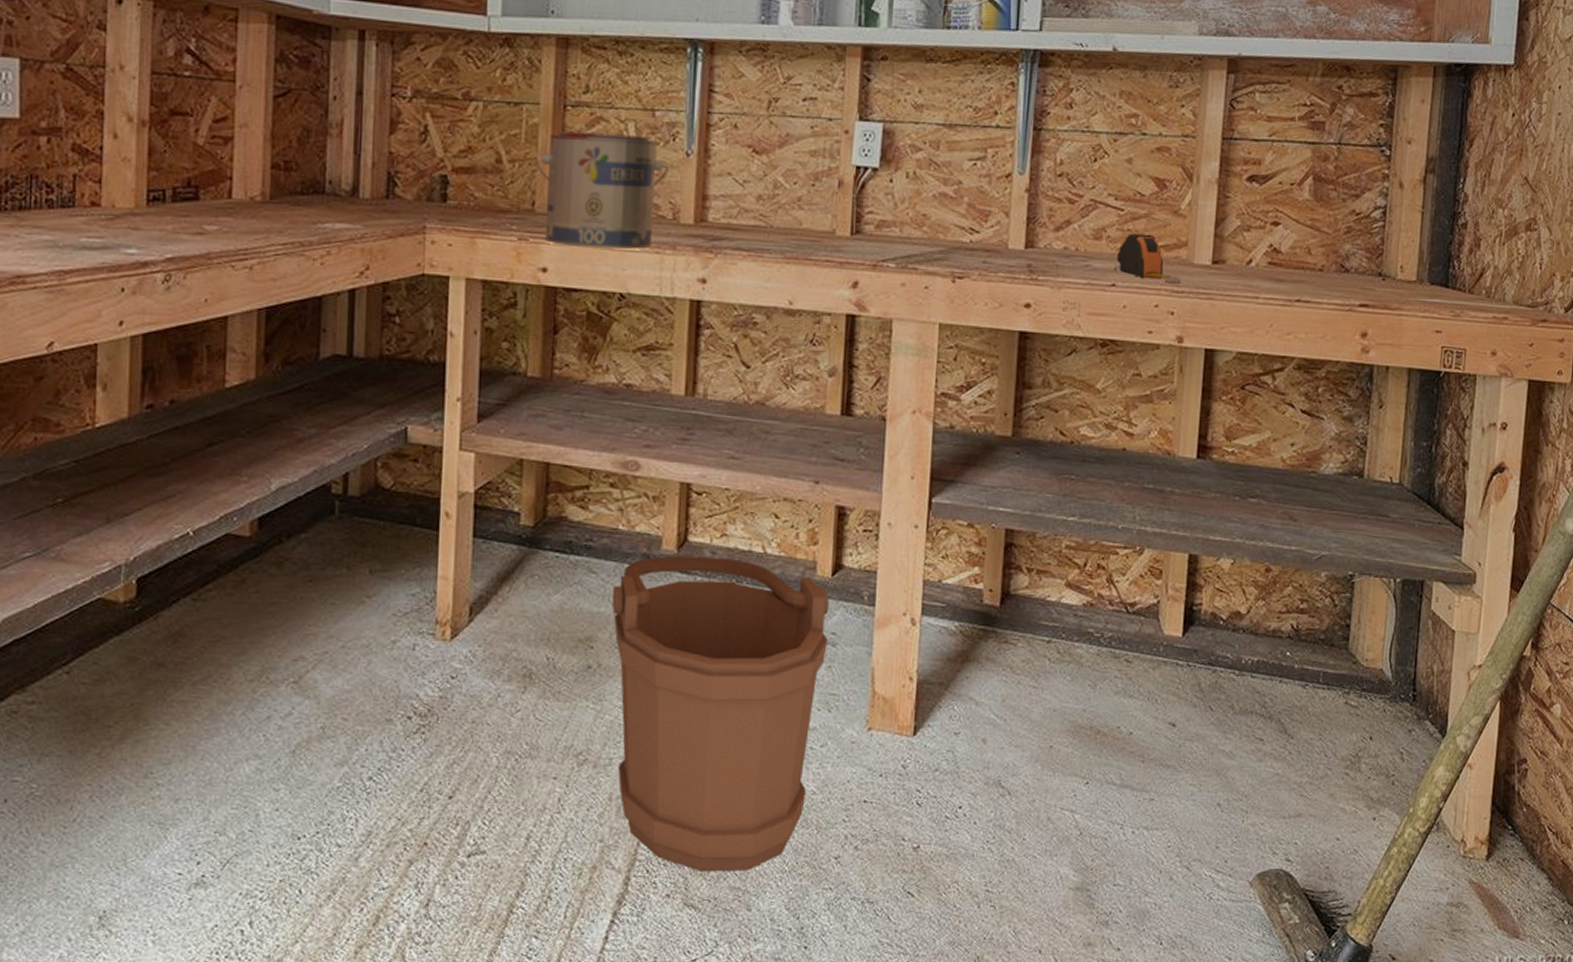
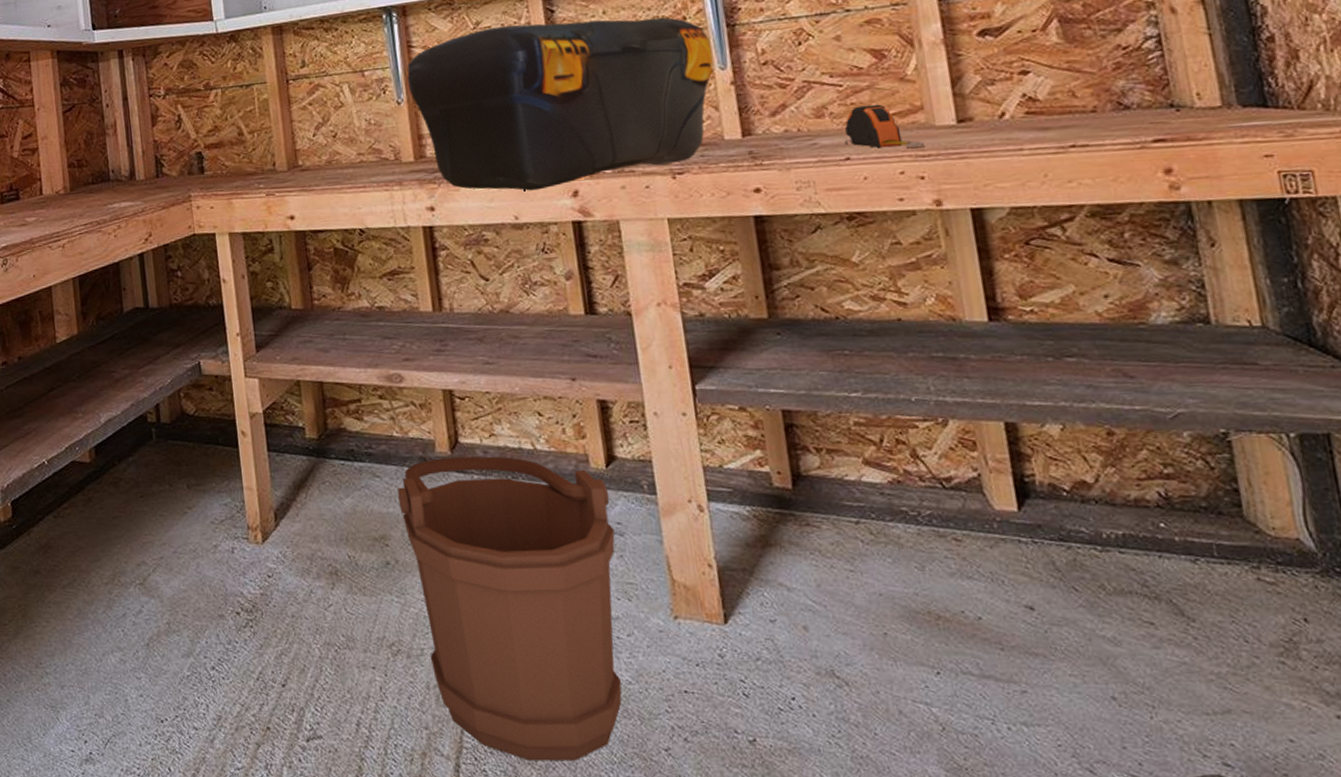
paint can: present [535,131,669,250] -> none [270,93,384,196]
toolbox: none [702,85,1015,276] -> present [407,17,714,191]

